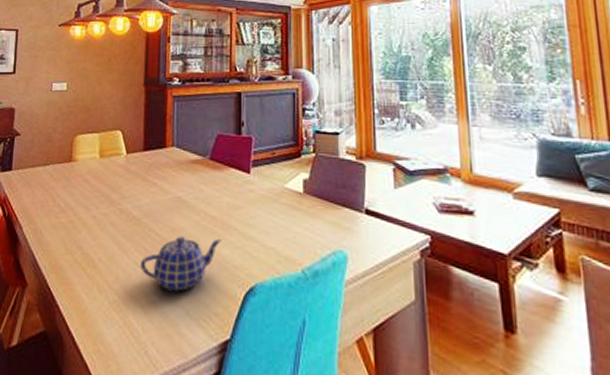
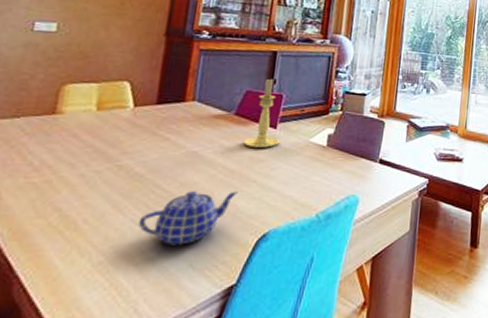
candle holder: none [221,120,254,195] -> present [244,78,279,149]

